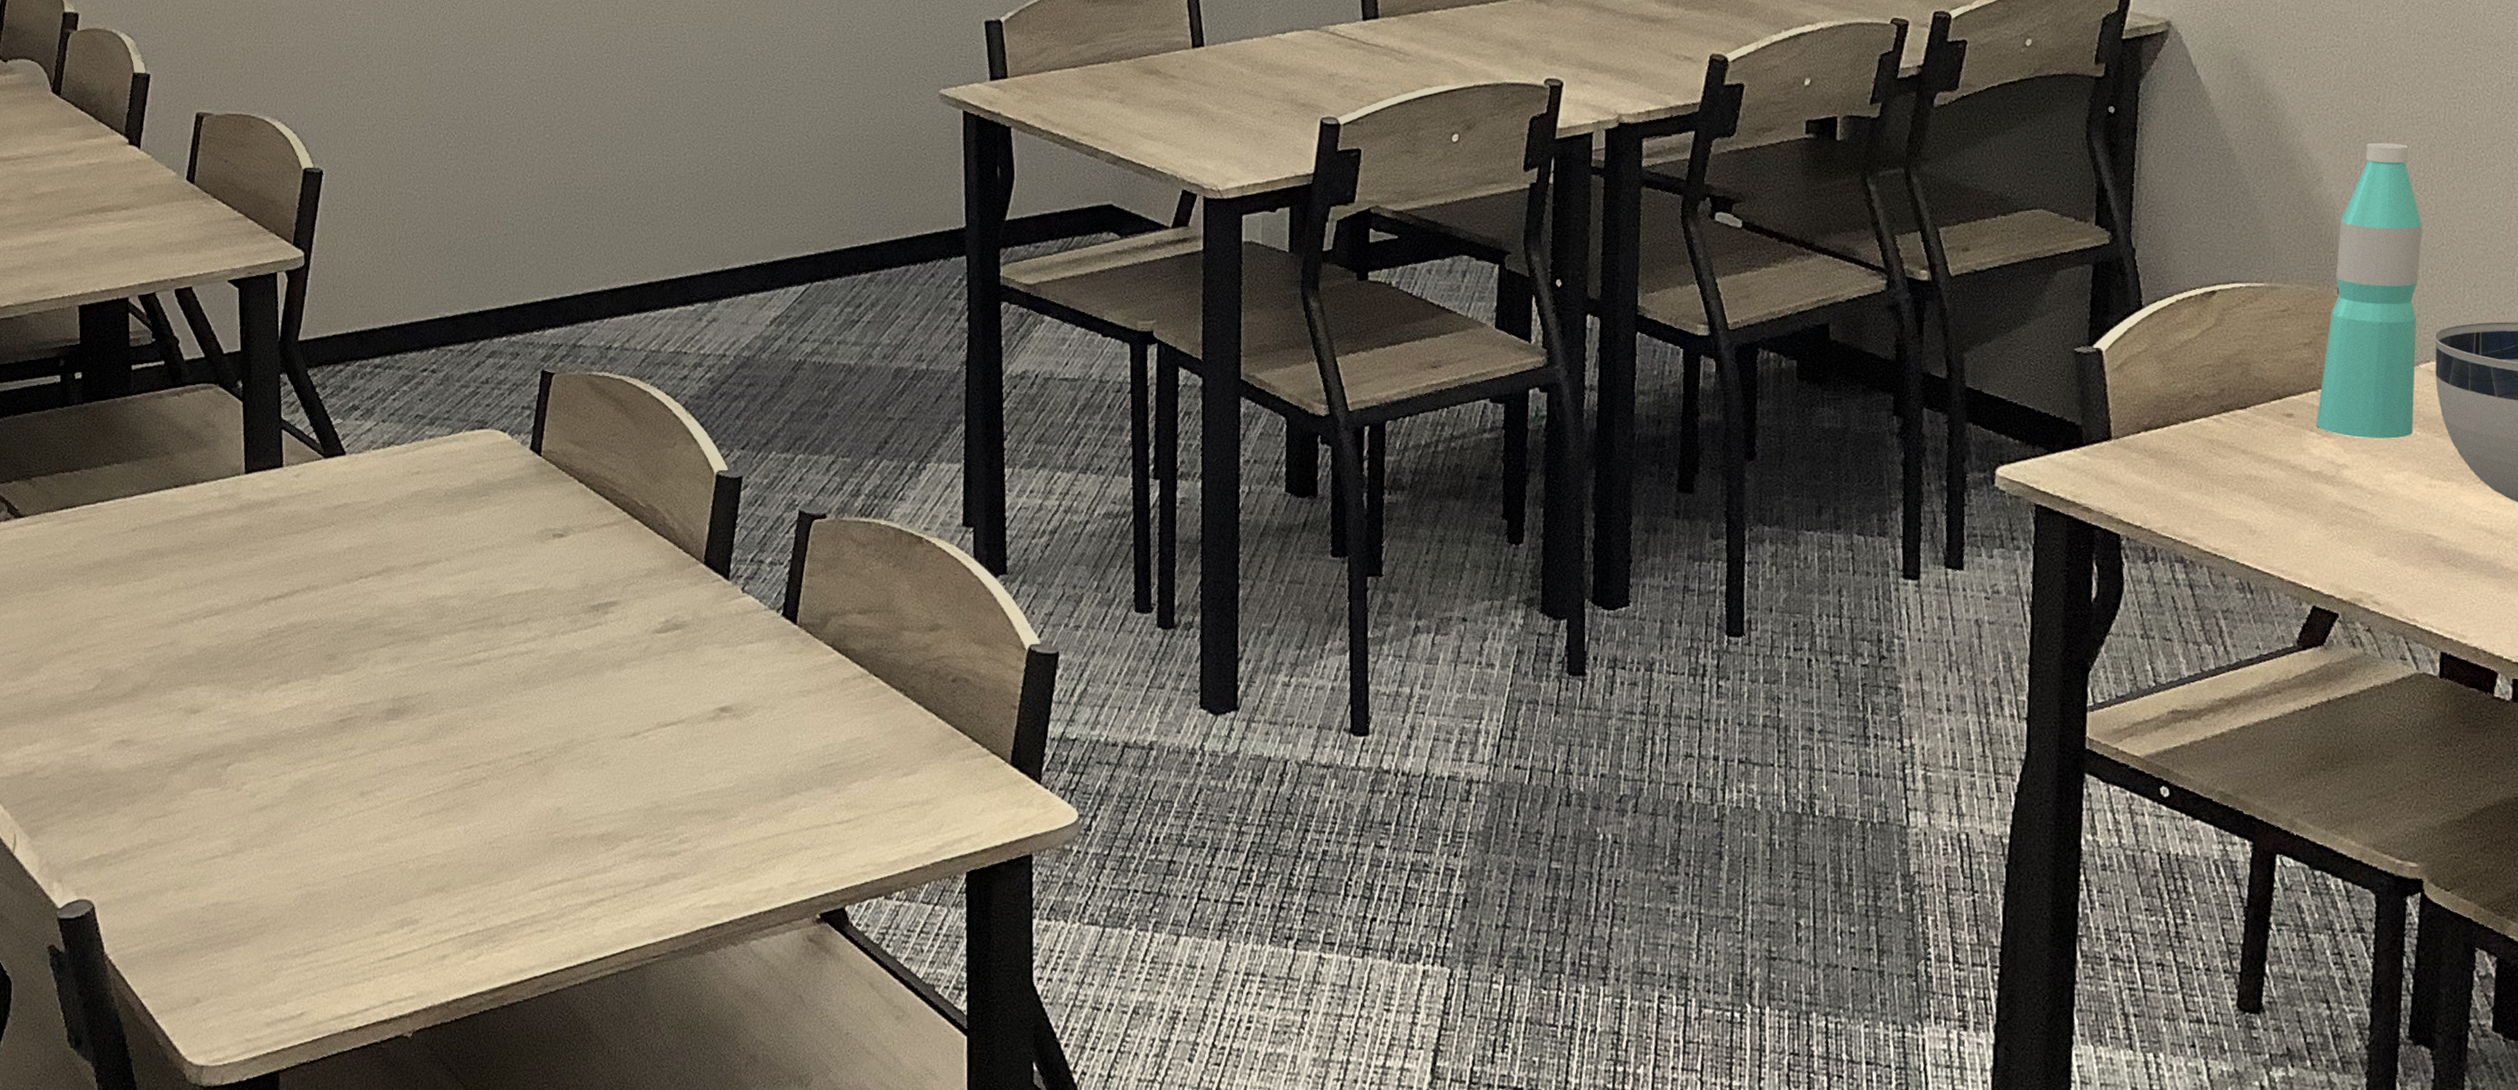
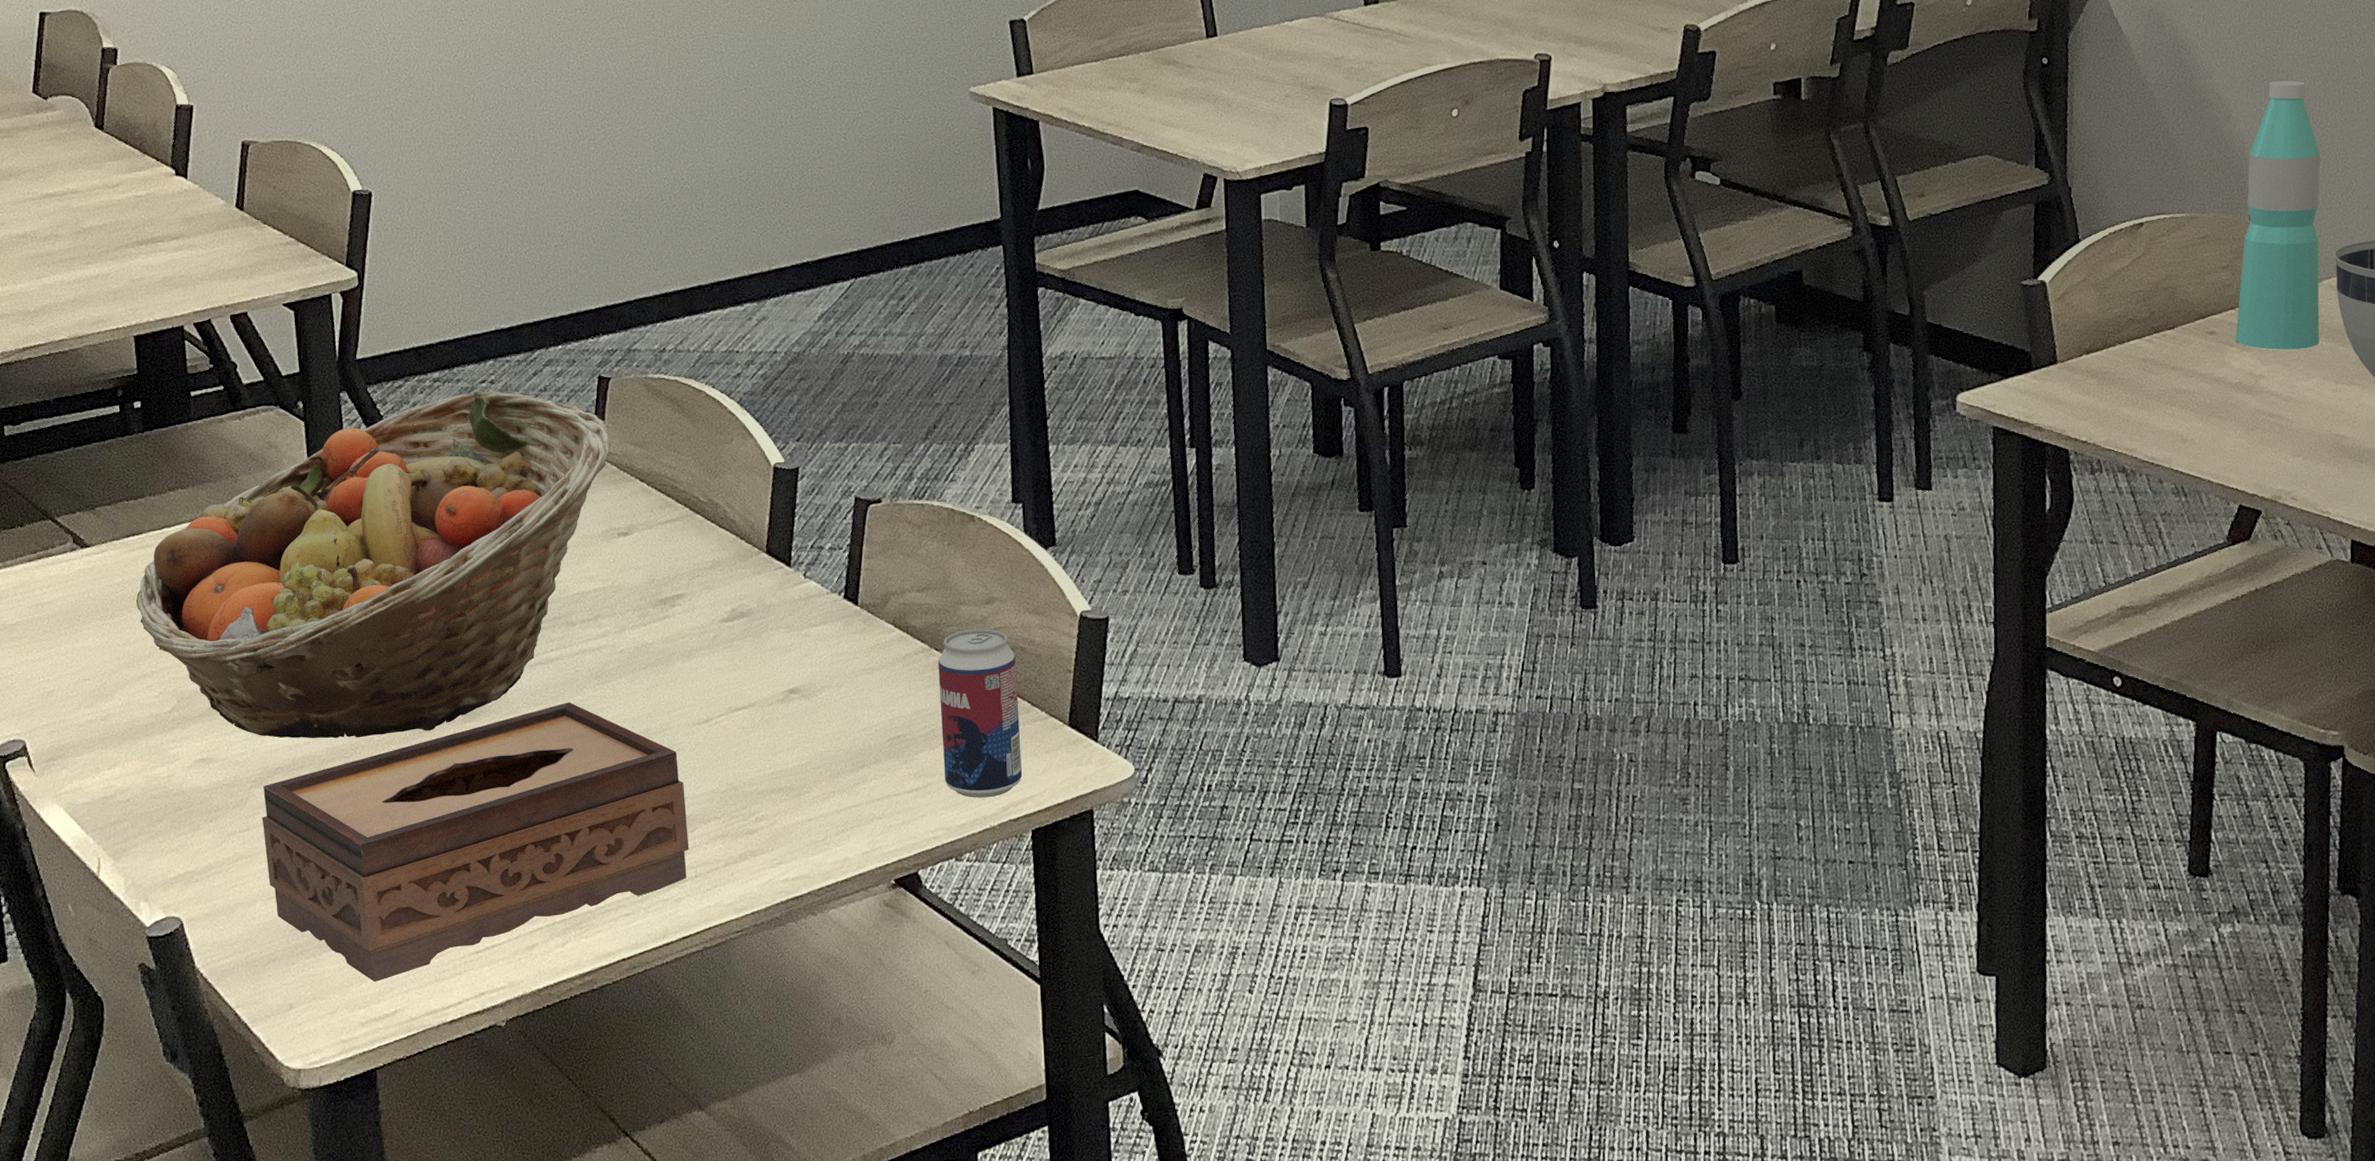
fruit basket: none [65,379,551,729] -> present [135,390,611,739]
tissue box: none [178,706,609,982] -> present [262,702,689,983]
beverage can: none [876,656,960,835] -> present [938,629,1022,798]

